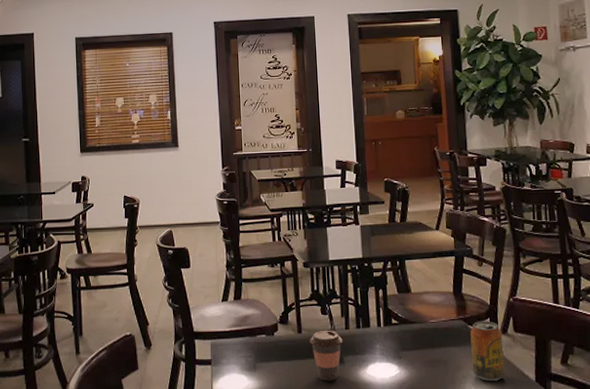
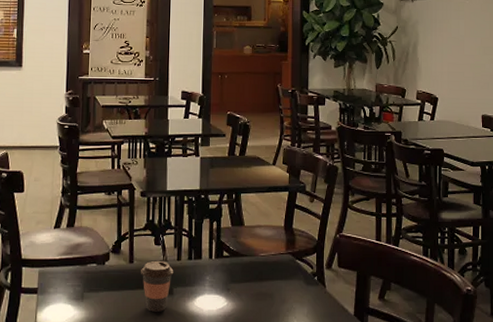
beverage can: present [470,321,505,381] -> none [297,256,327,314]

